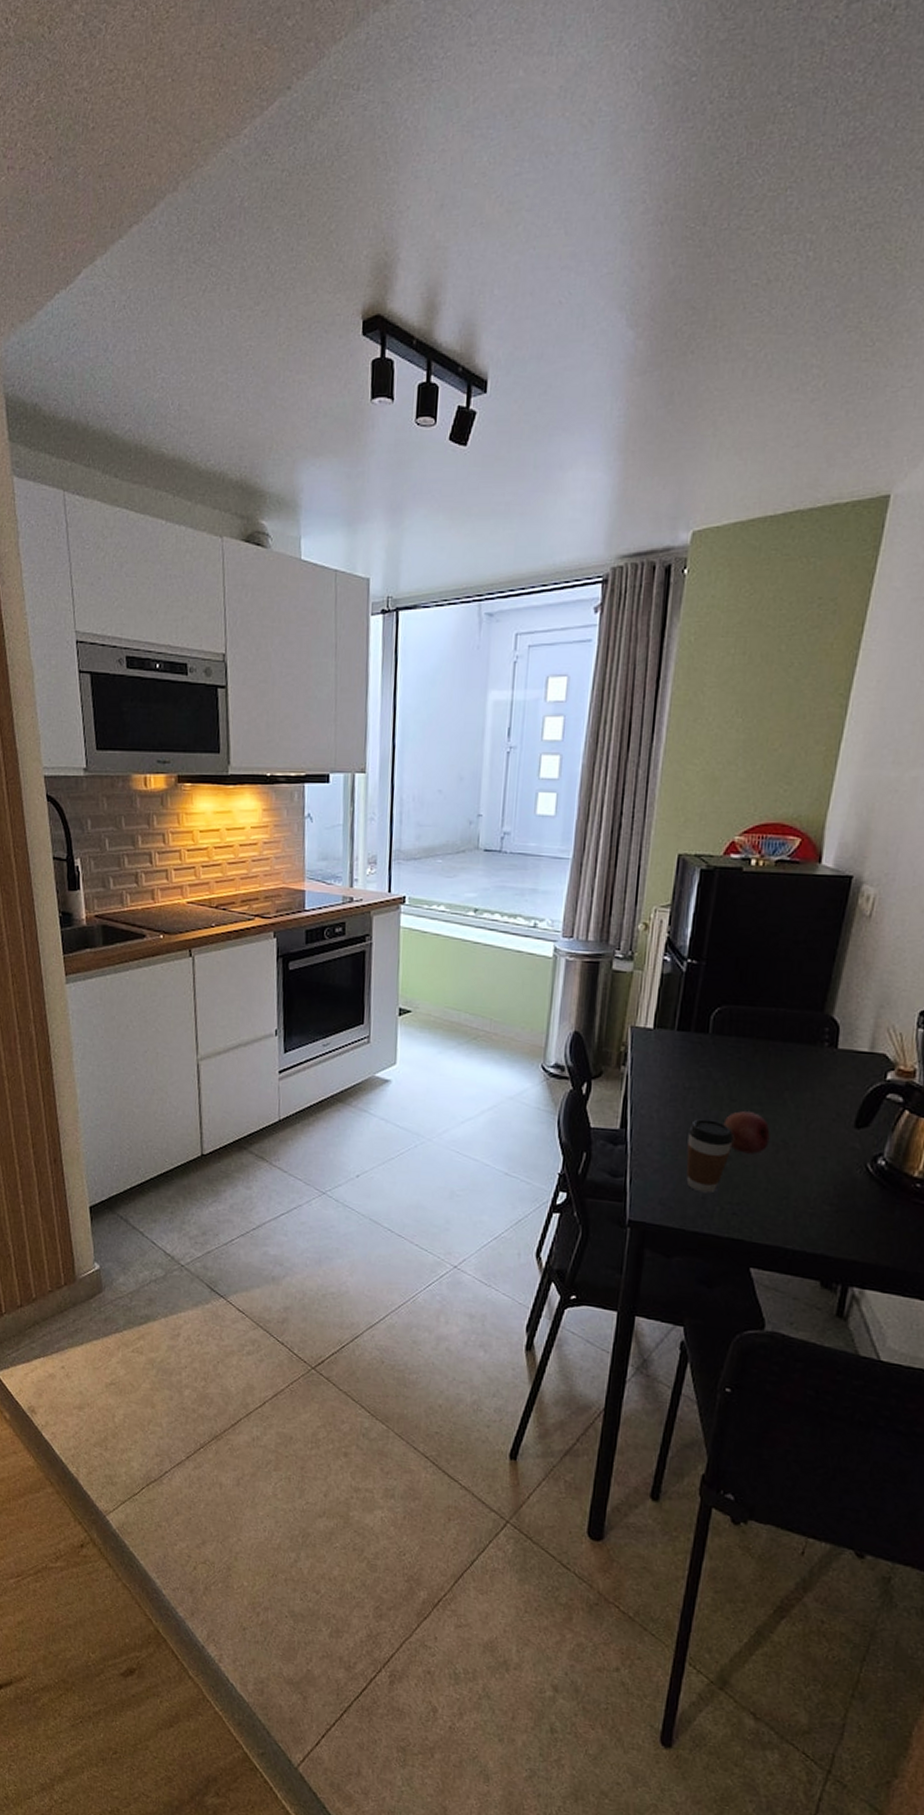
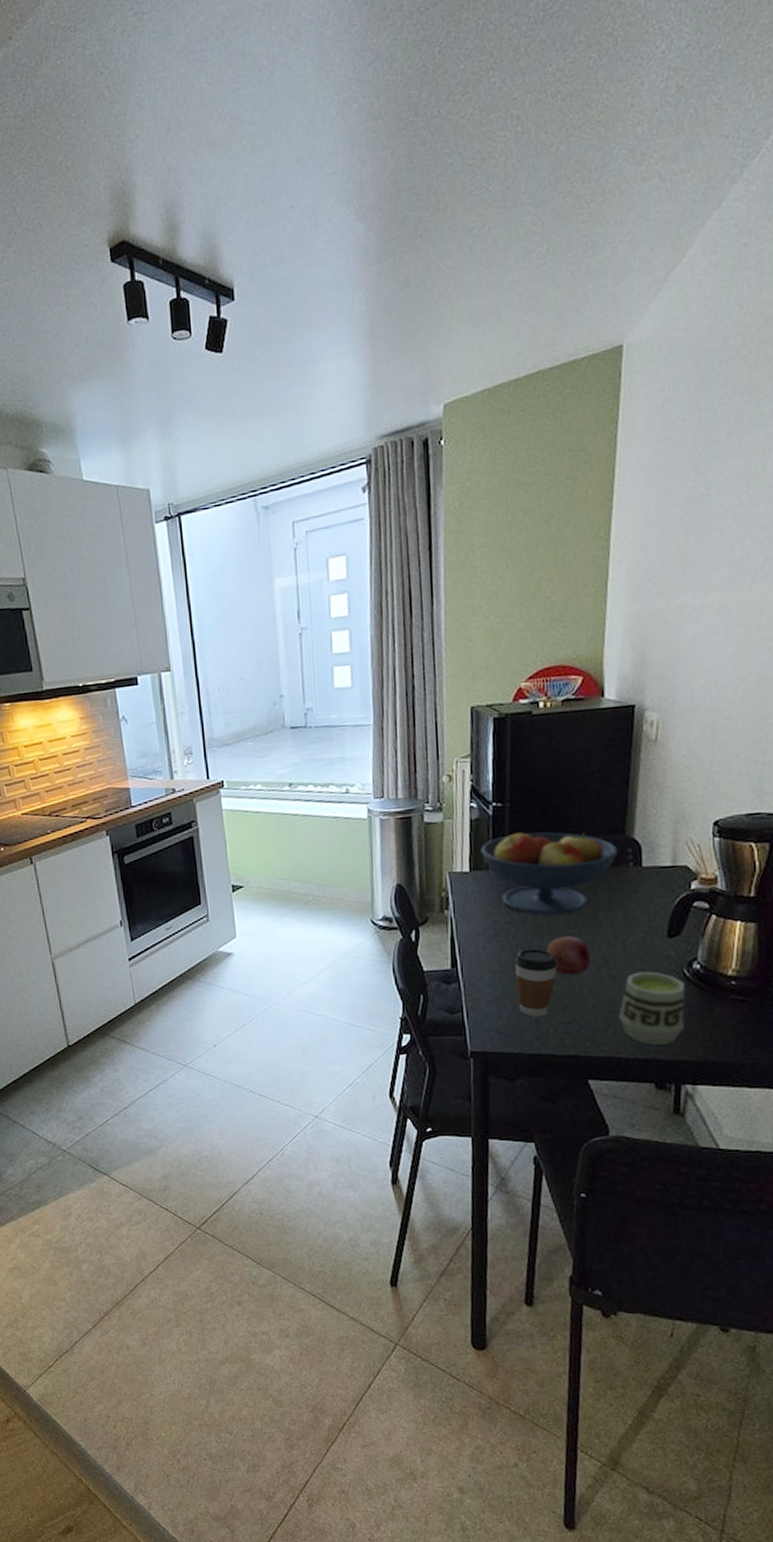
fruit bowl: none [668,994,815,1088] -> present [481,832,619,915]
cup: none [791,1160,866,1241] -> present [619,971,685,1045]

